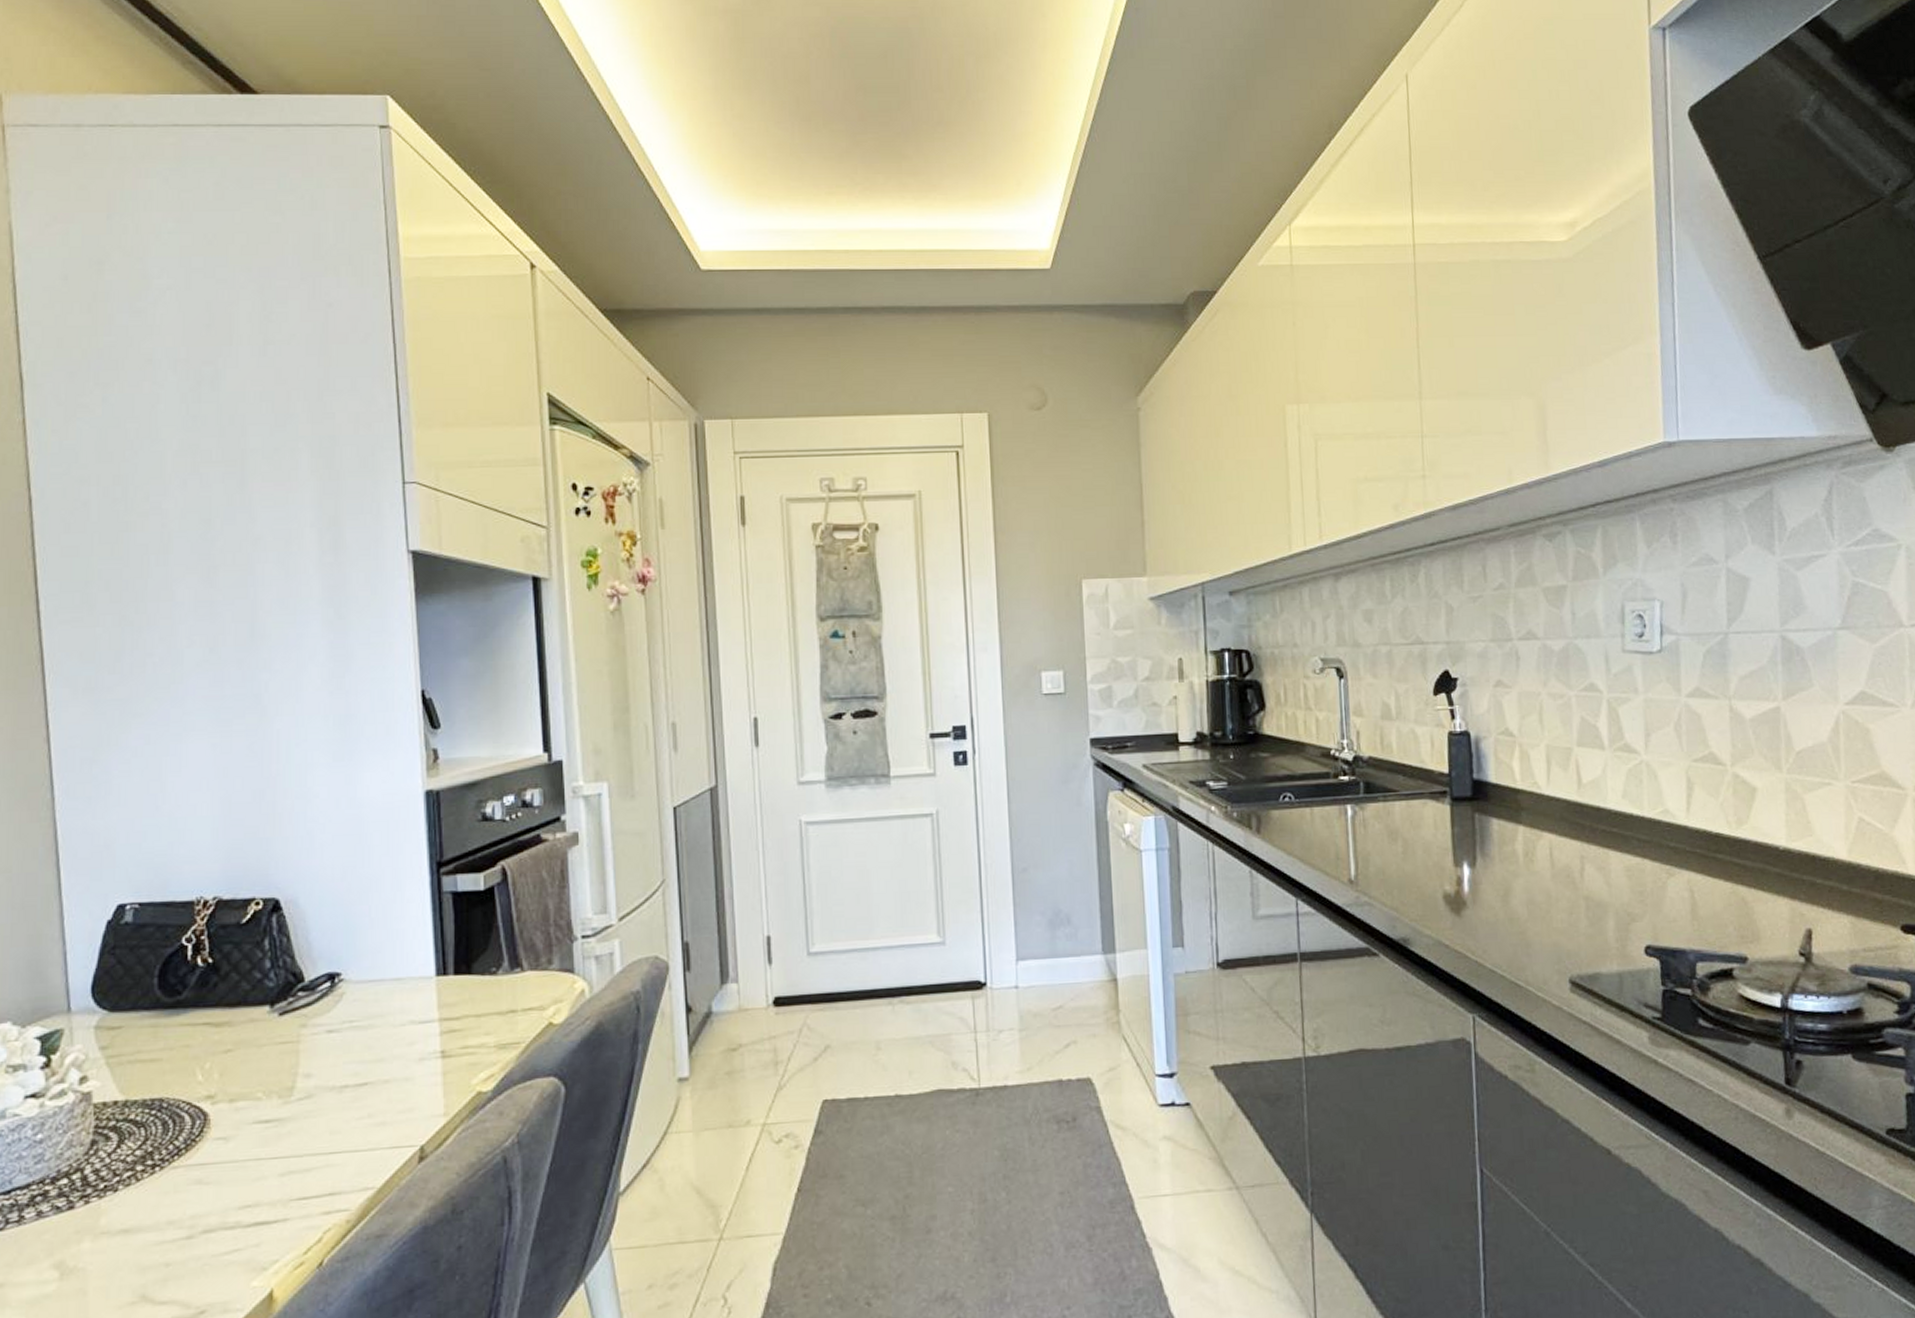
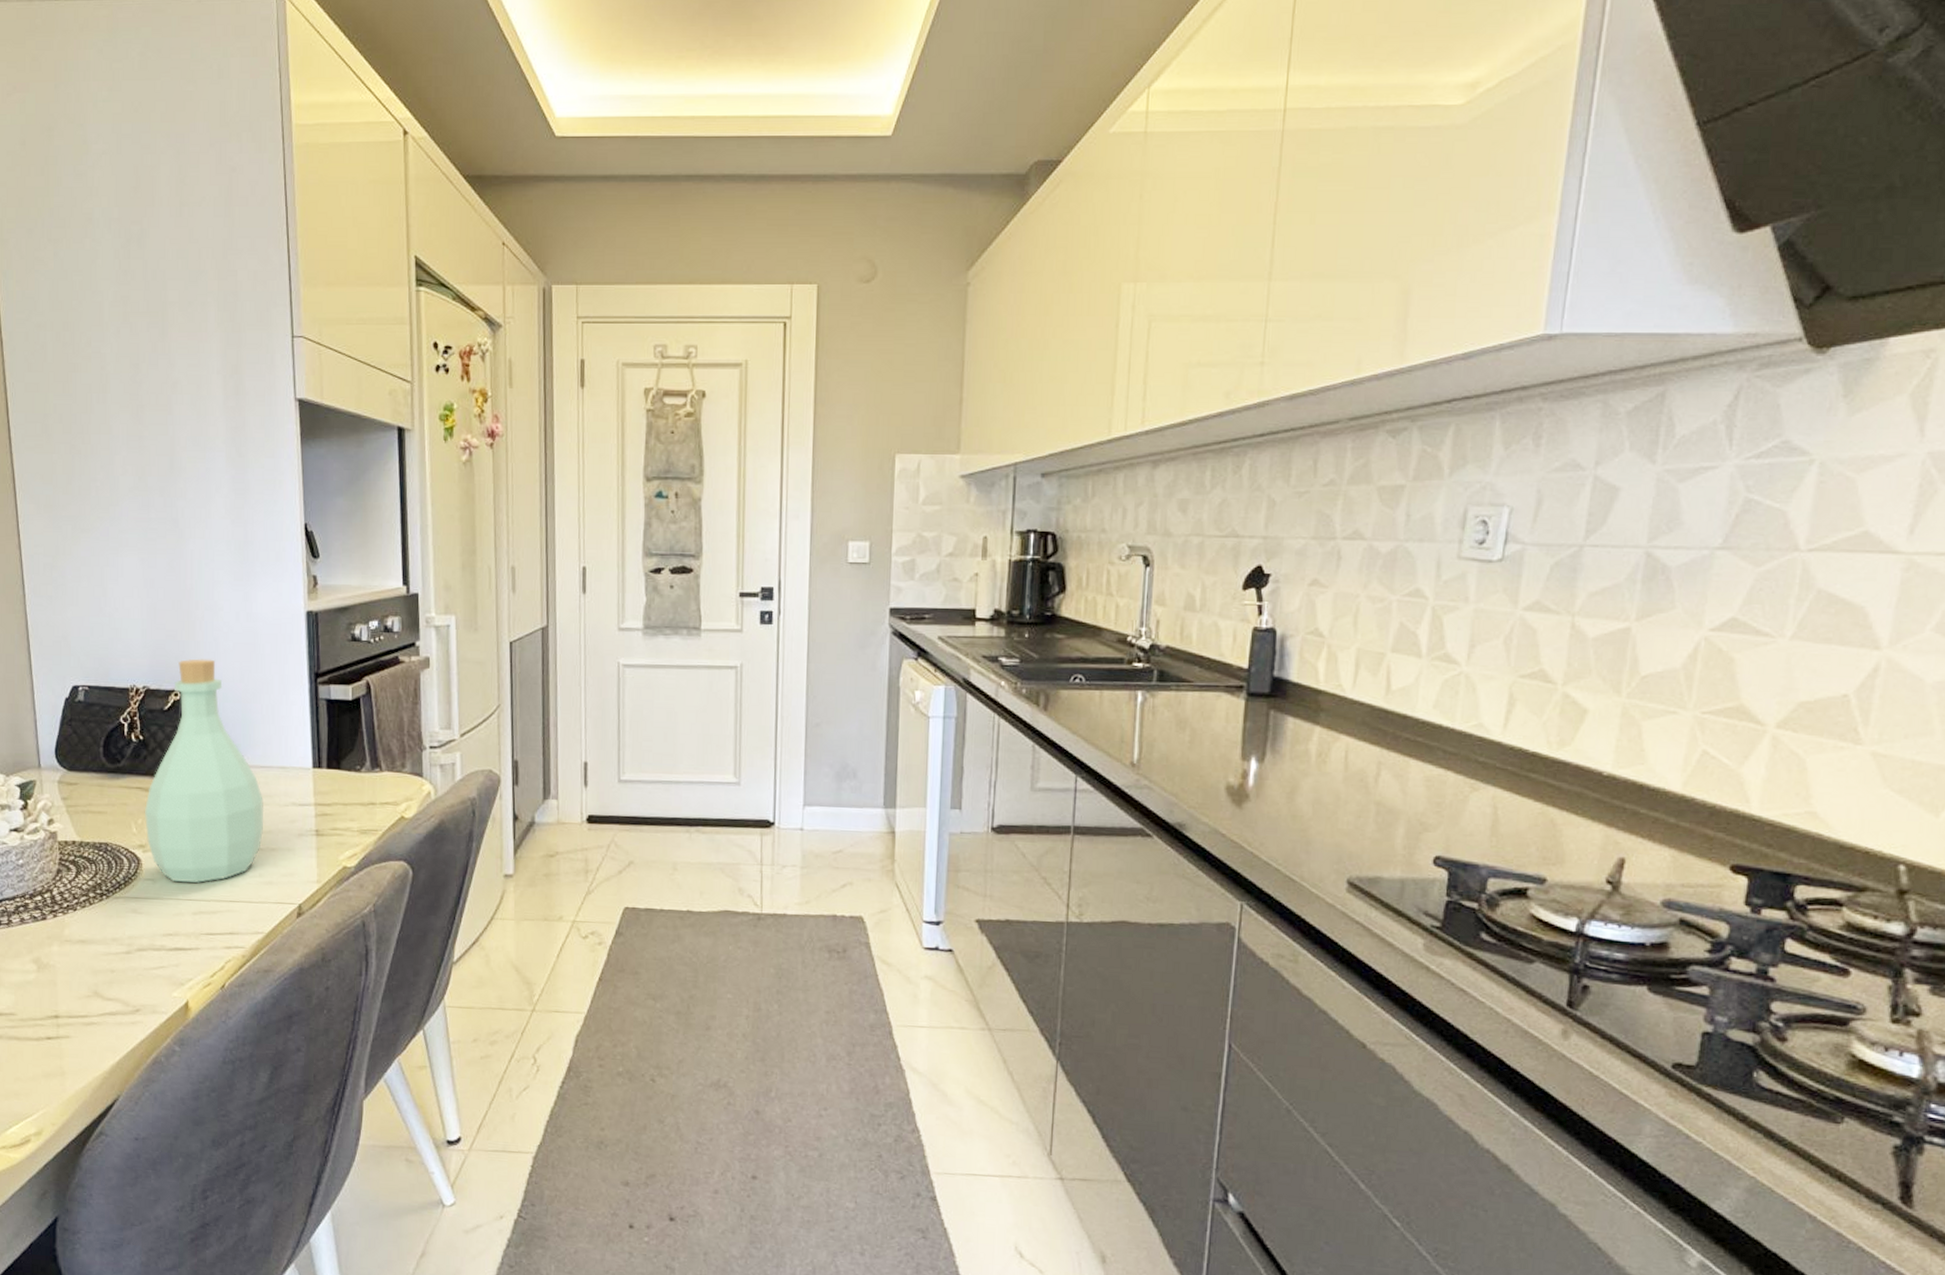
bottle: none [215,857,374,1137] -> present [145,659,264,883]

